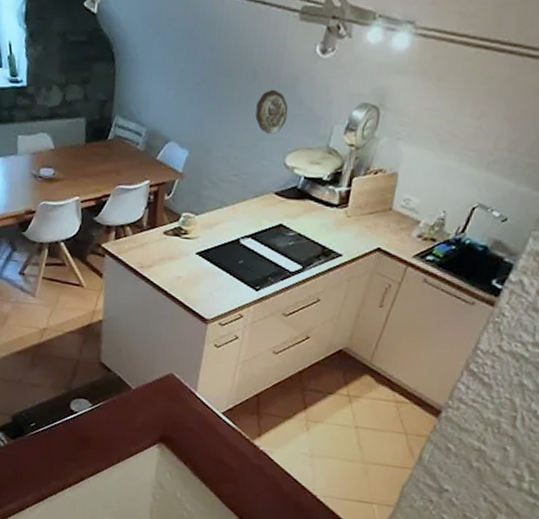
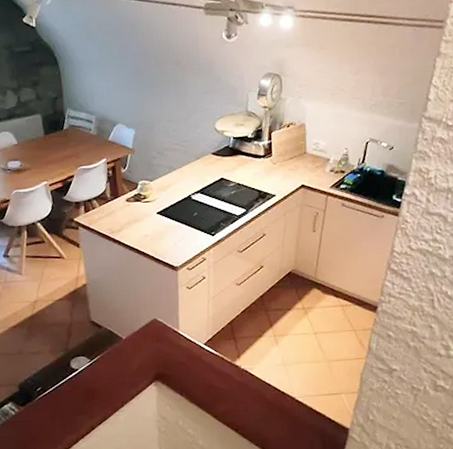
decorative plate: present [255,89,289,135] -> none [184,71,210,108]

